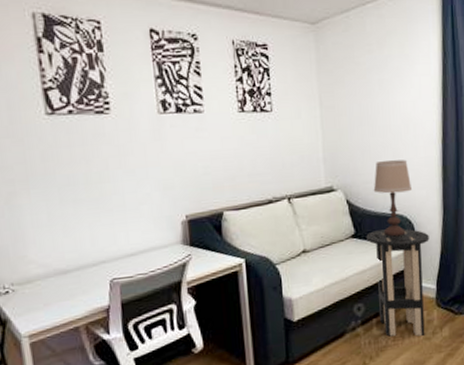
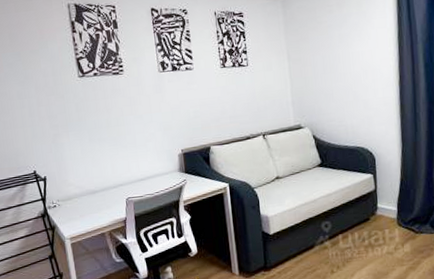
bar stool: present [366,228,429,337] -> none [331,159,389,251]
table lamp: present [373,159,412,237] -> none [336,100,371,166]

